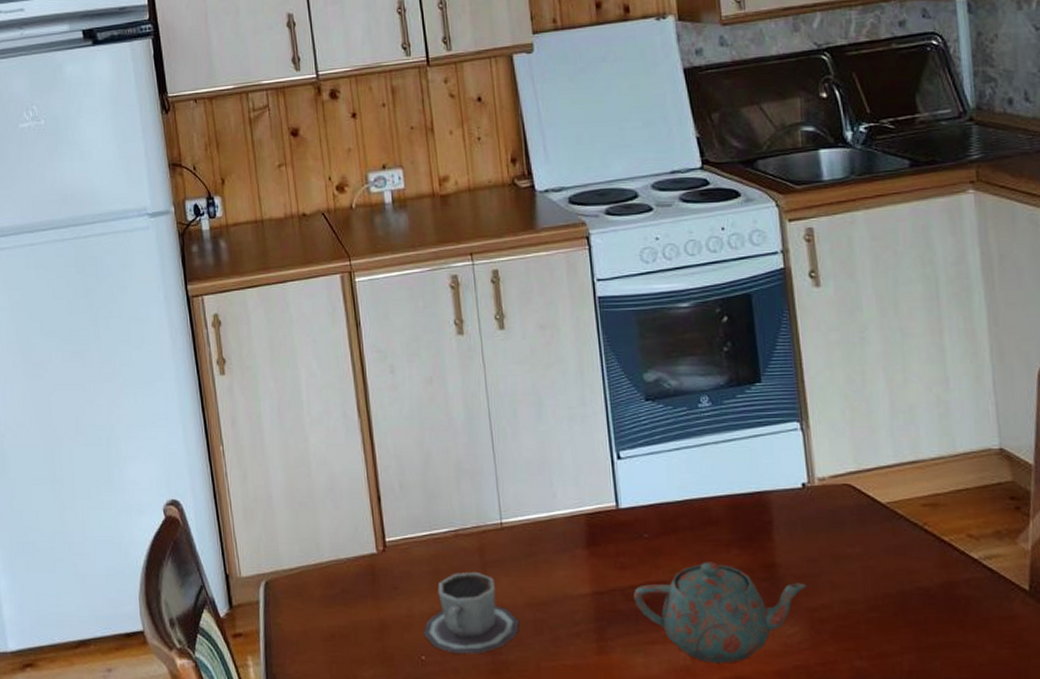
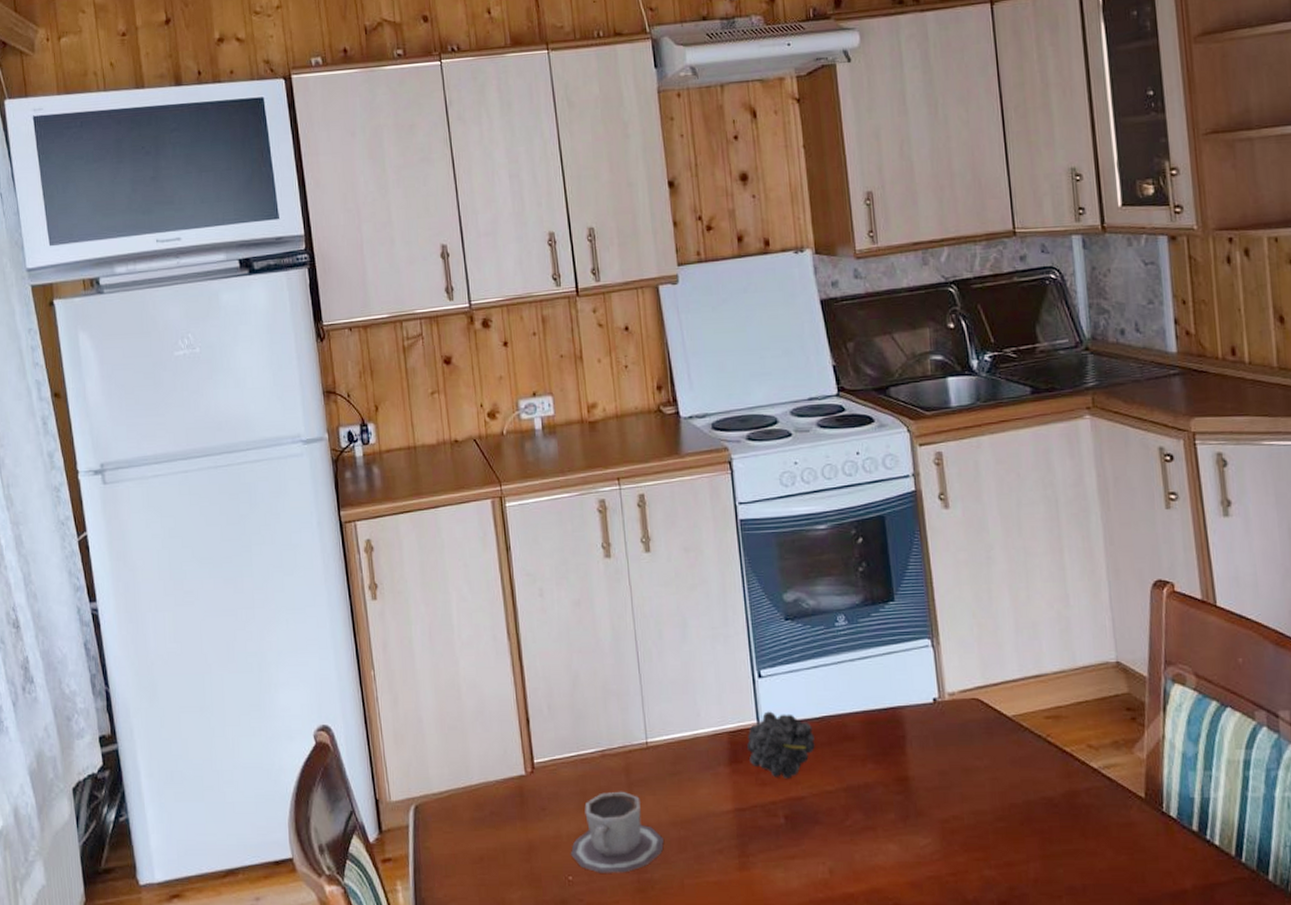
fruit: none [605,494,677,563] -> present [747,711,815,779]
teapot: present [634,561,807,664] -> none [774,776,938,876]

